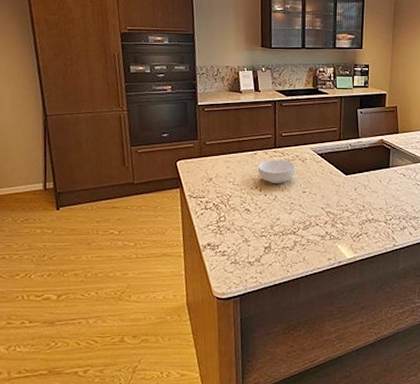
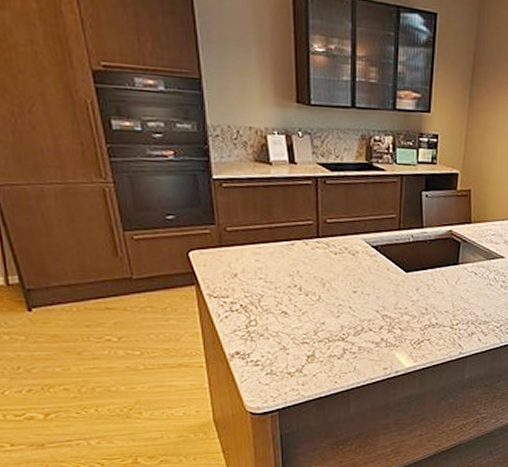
cereal bowl: present [257,159,296,184] -> none [296,251,344,282]

